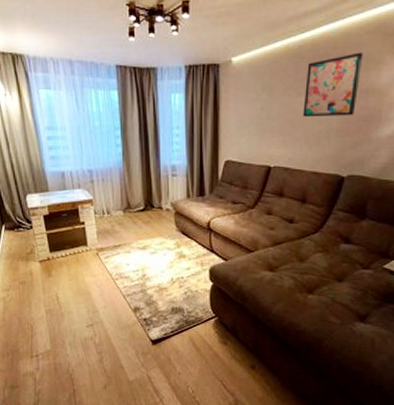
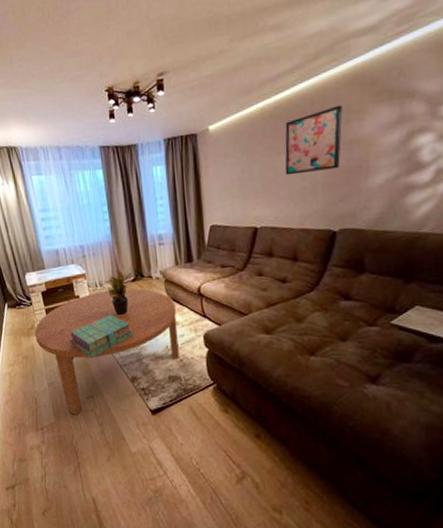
coffee table: none [34,218,184,343] -> present [35,288,179,415]
stack of books: none [71,244,139,287] -> present [69,315,133,359]
potted plant: none [111,200,141,246] -> present [104,272,132,316]

